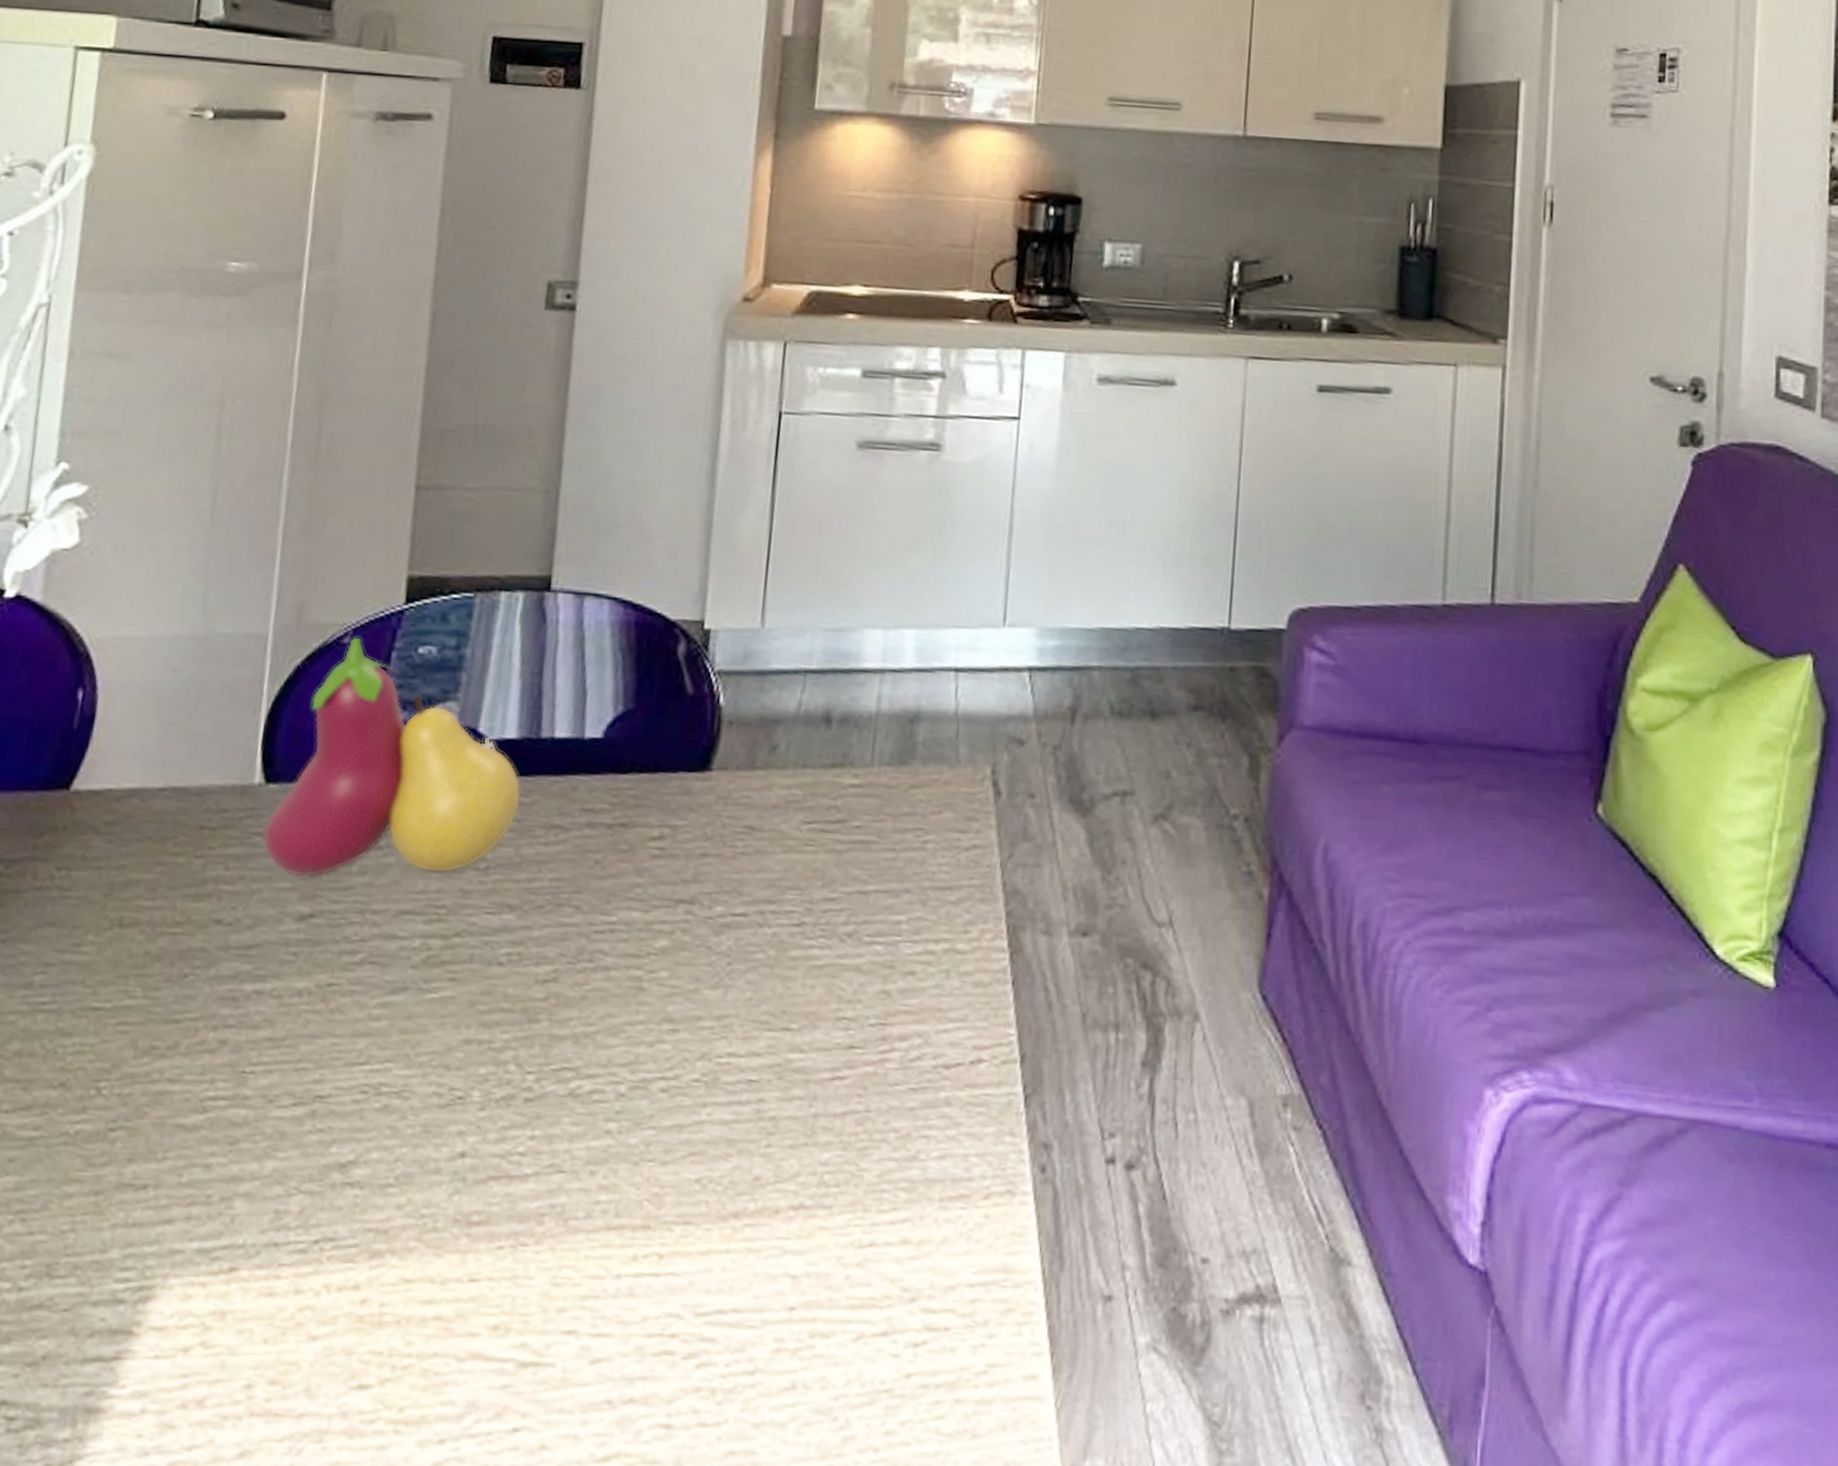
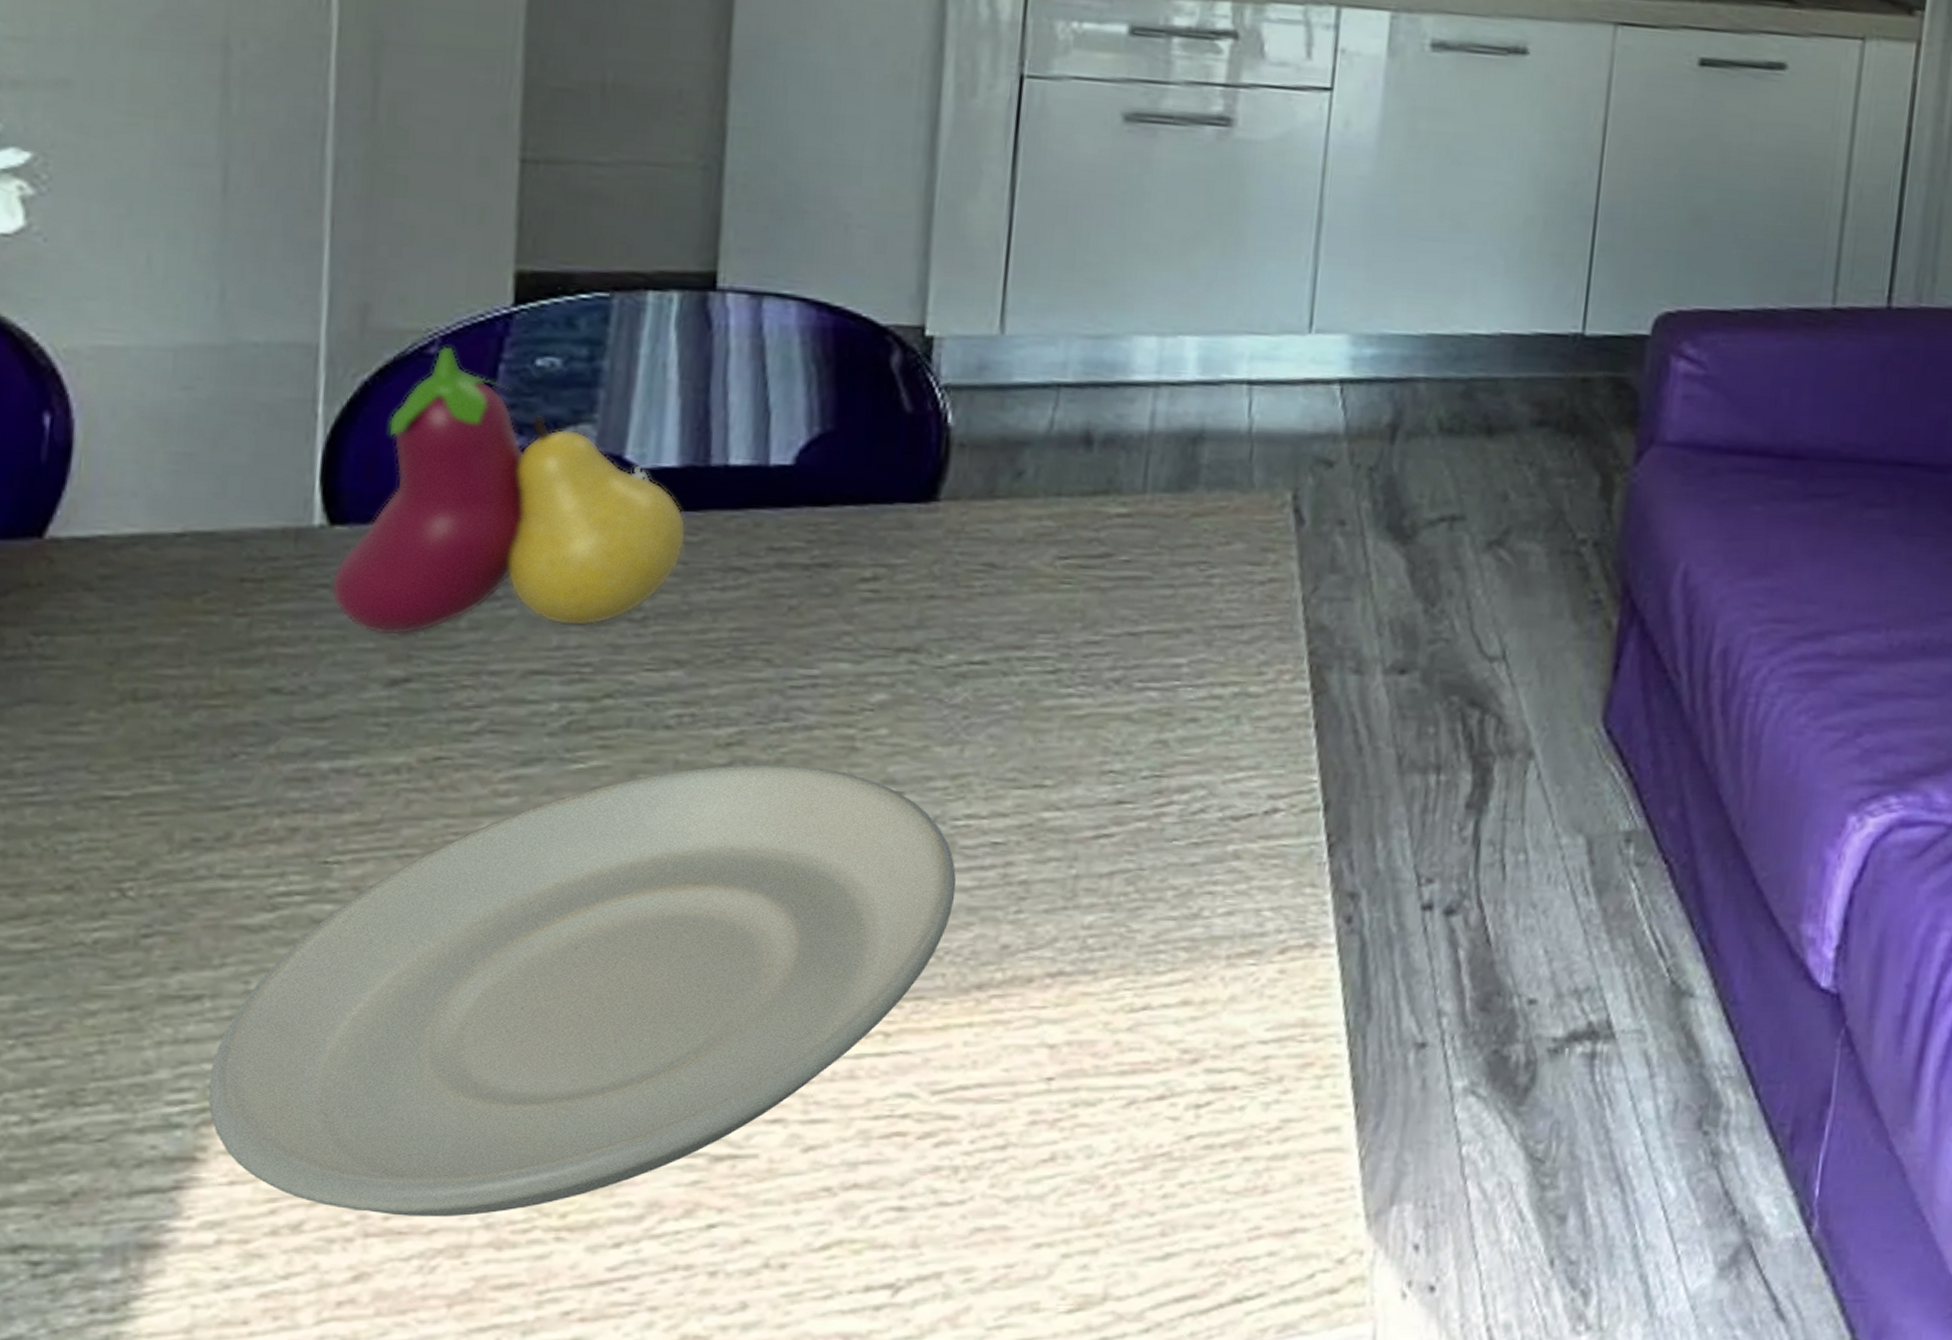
plate: none [145,999,719,1403] -> present [208,764,956,1217]

